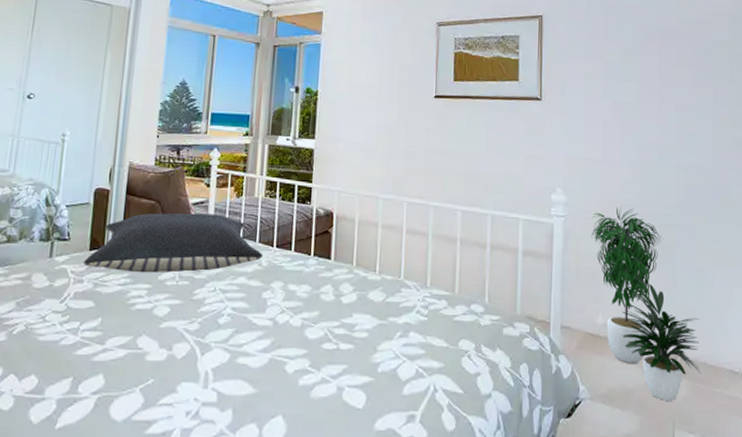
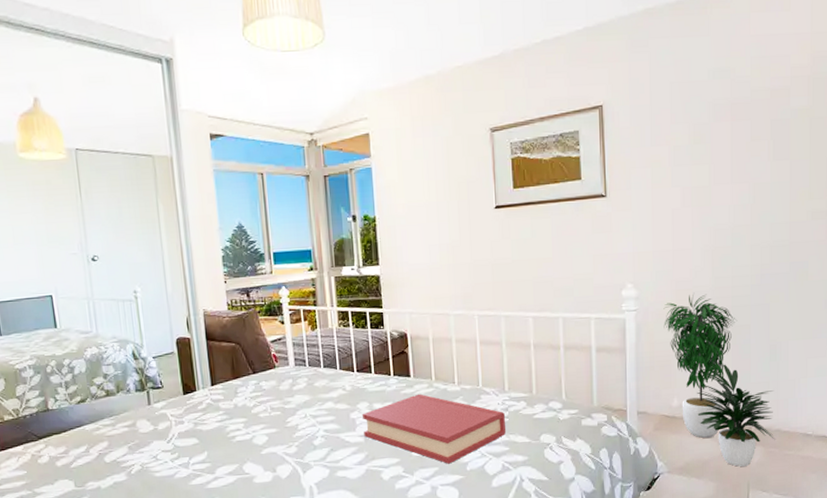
pillow: present [83,213,264,273] -> none [180,348,346,410]
hardback book: none [273,279,424,362] -> present [363,393,507,464]

